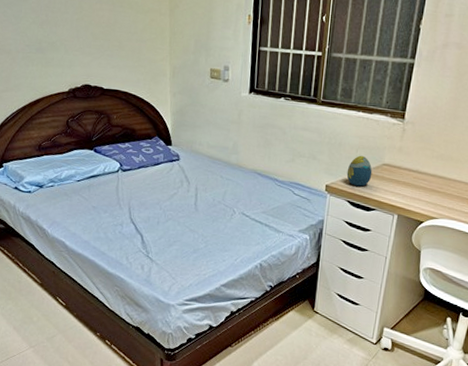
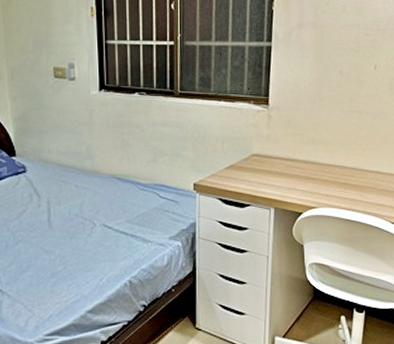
decorative egg: present [346,155,373,187] -> none [214,147,242,182]

